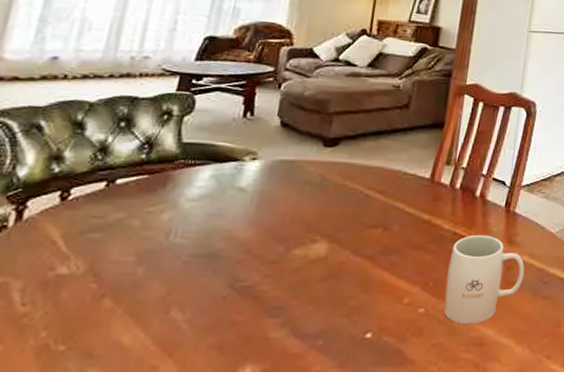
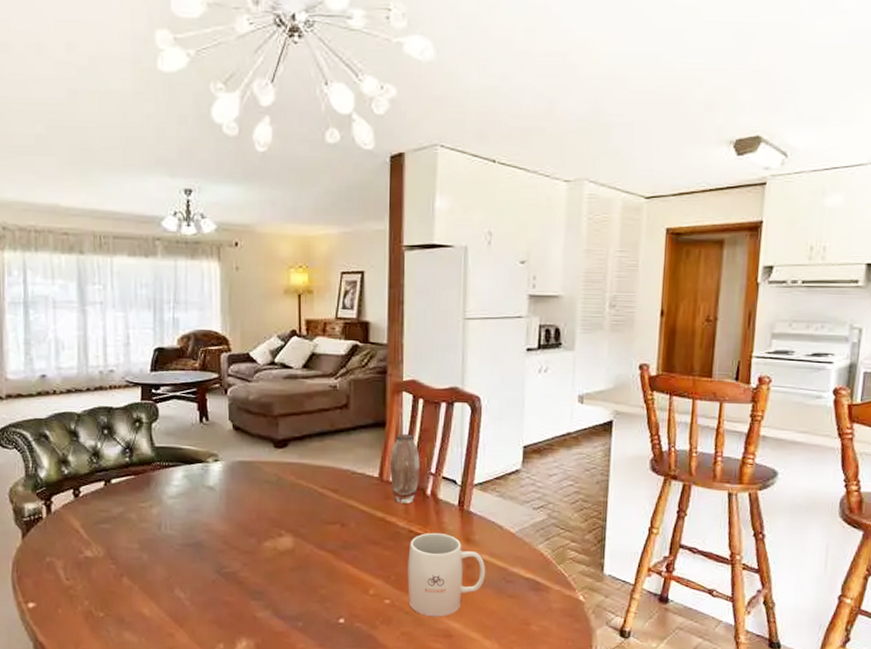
vase: none [441,135,474,205] -> present [390,433,420,503]

